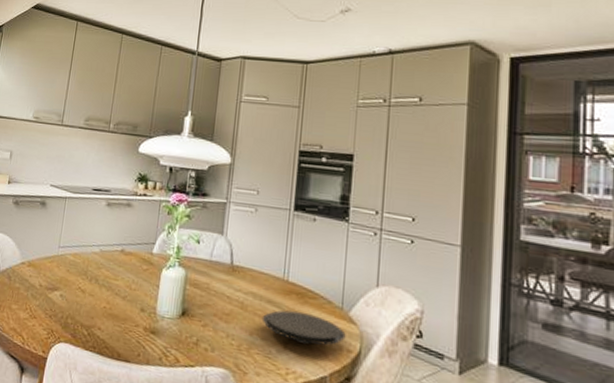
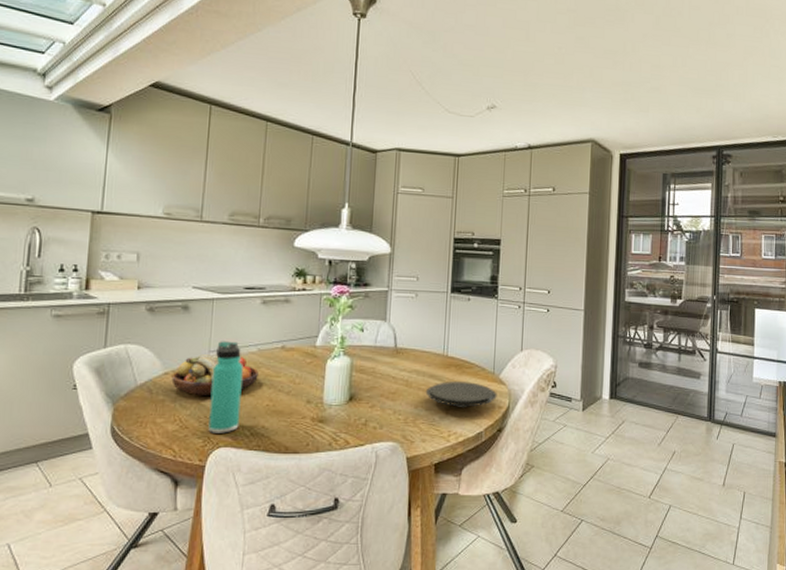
fruit bowl: none [27,249,99,290] -> present [171,354,259,395]
thermos bottle: none [52,238,86,329] -> present [208,341,243,433]

